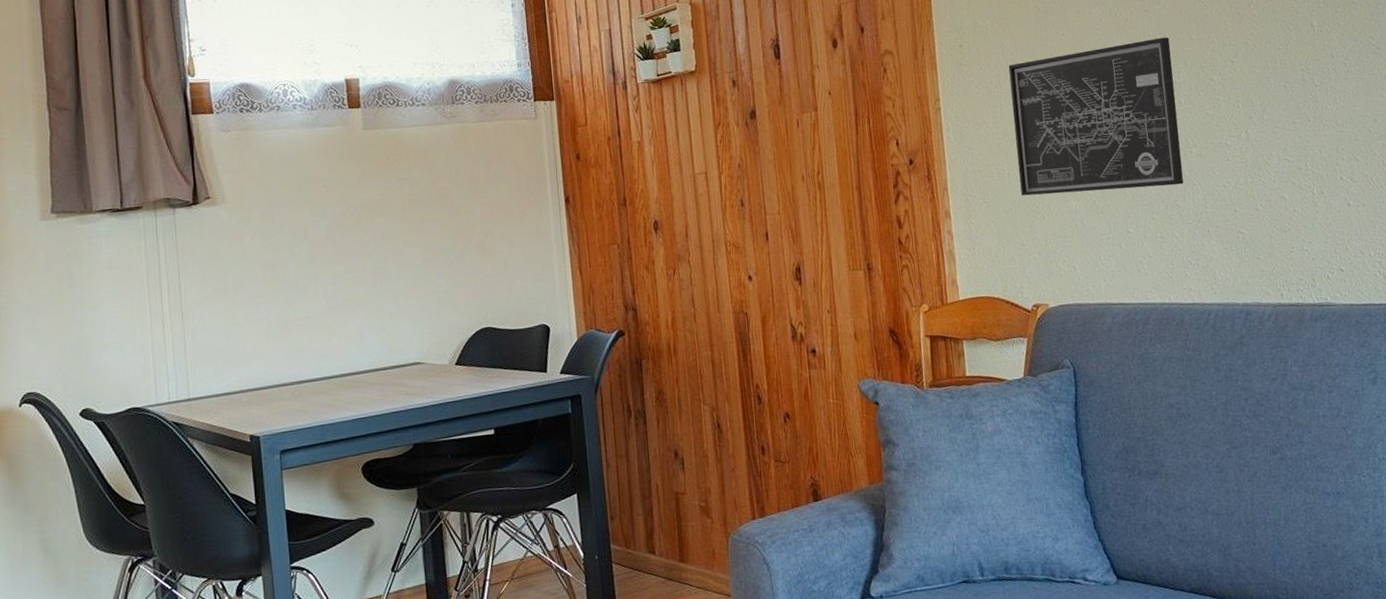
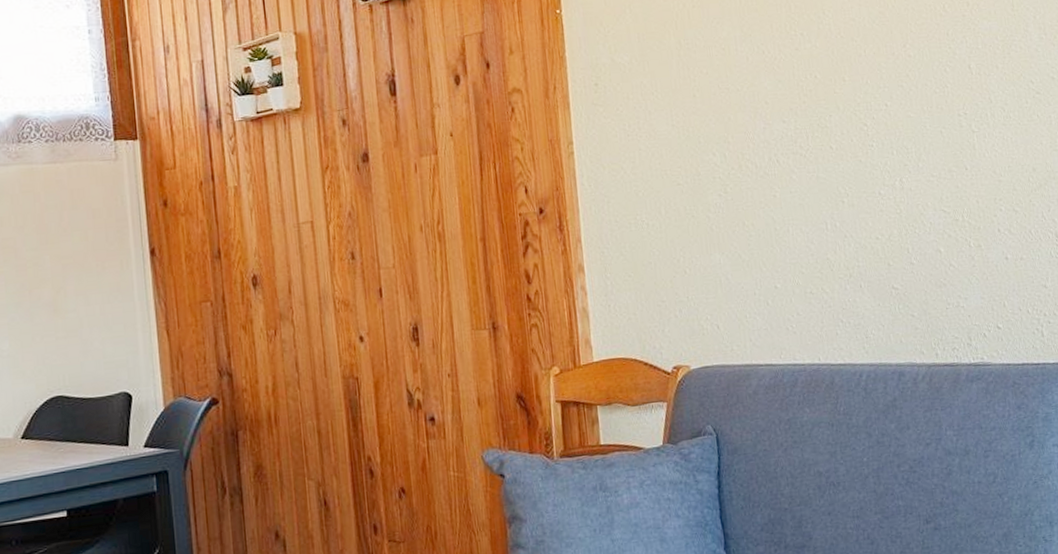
wall art: present [1008,37,1184,196] -> none [648,77,835,249]

